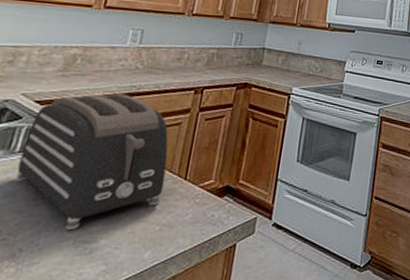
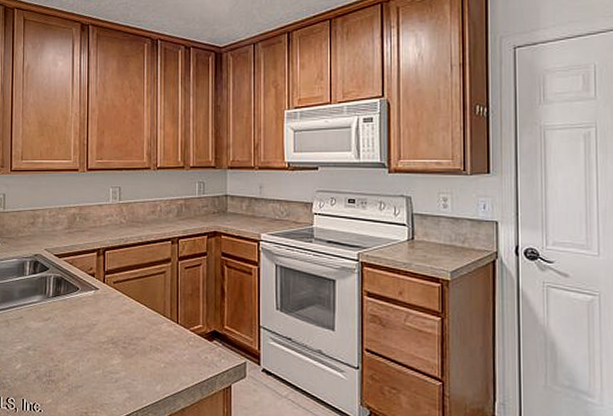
toaster: present [15,93,168,229] -> none [54,246,161,361]

